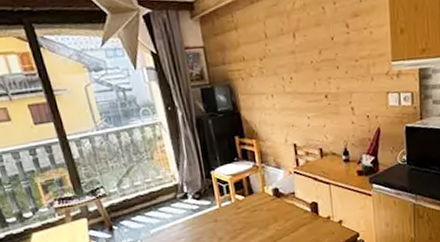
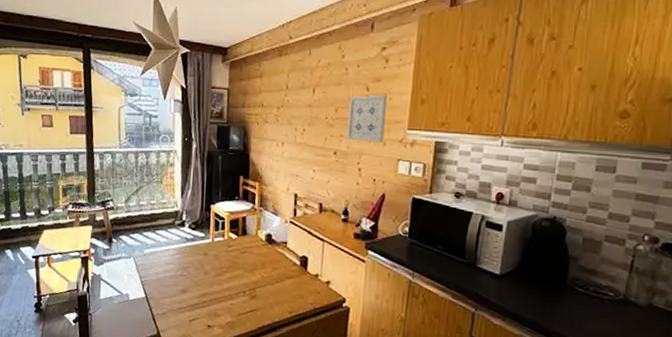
wall art: none [332,29,371,82] -> present [346,94,388,143]

